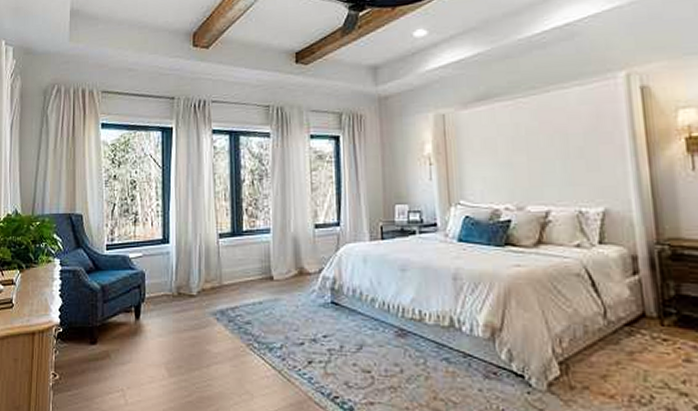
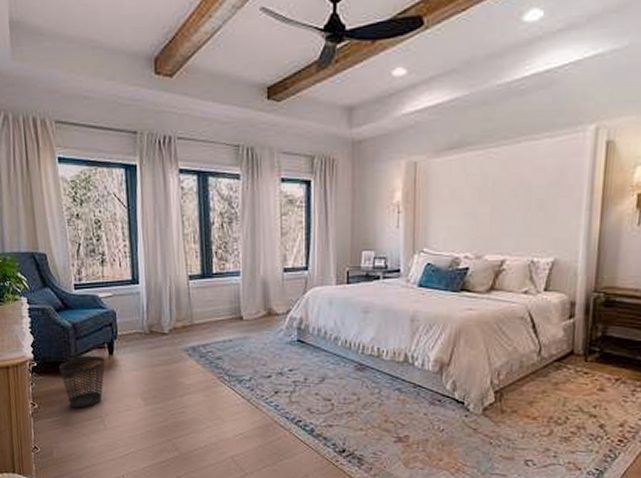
wastebasket: none [85,321,131,380] -> present [59,356,105,408]

